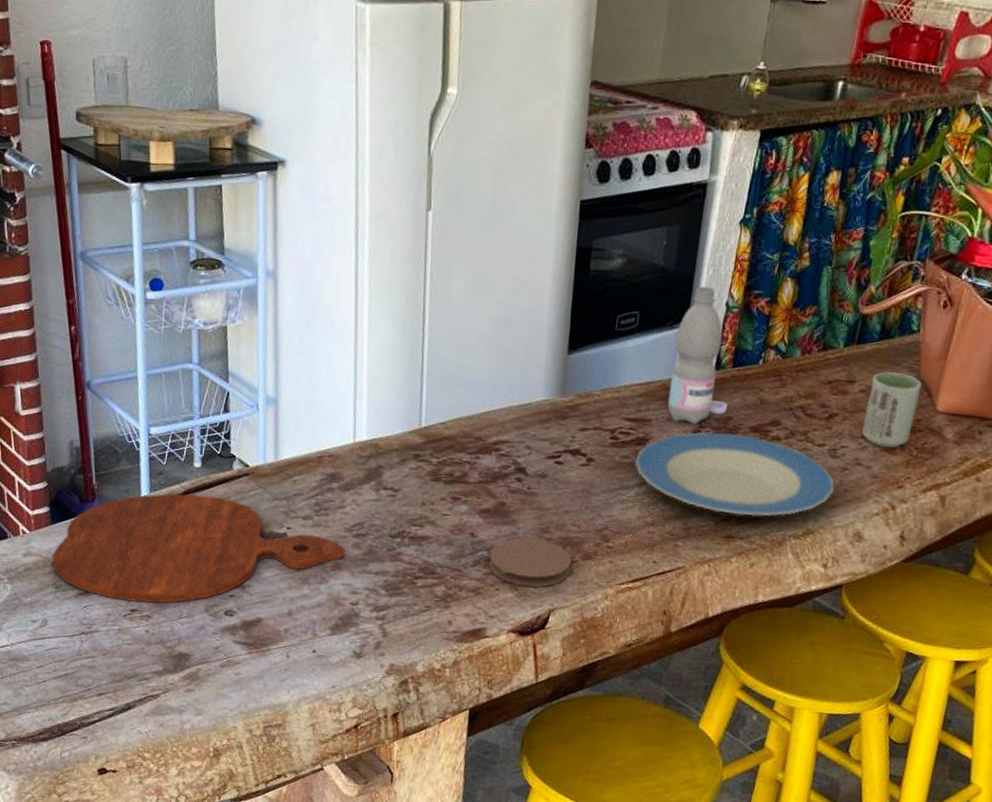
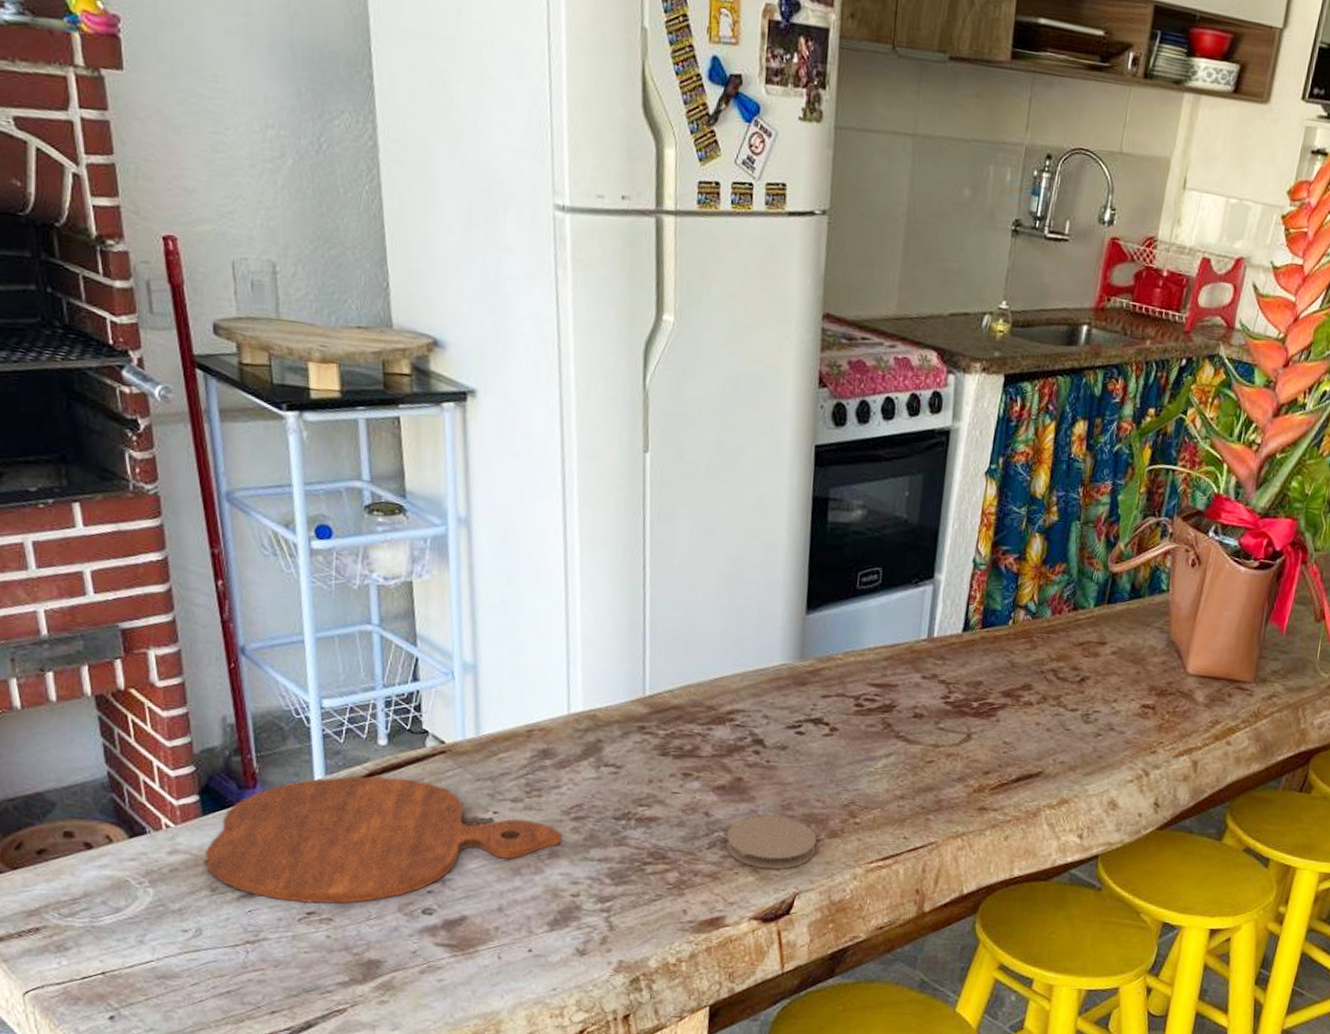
plate: present [635,432,834,517] -> none [881,697,1088,787]
water bottle: present [667,286,727,425] -> none [914,541,977,690]
cup: present [862,371,922,448] -> none [1114,632,1172,713]

